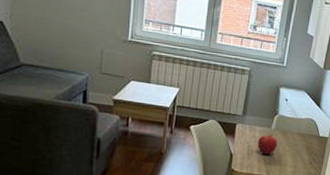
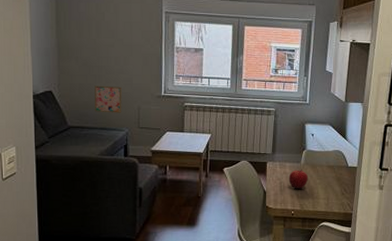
wall art: none [52,21,84,55] -> present [95,85,122,113]

